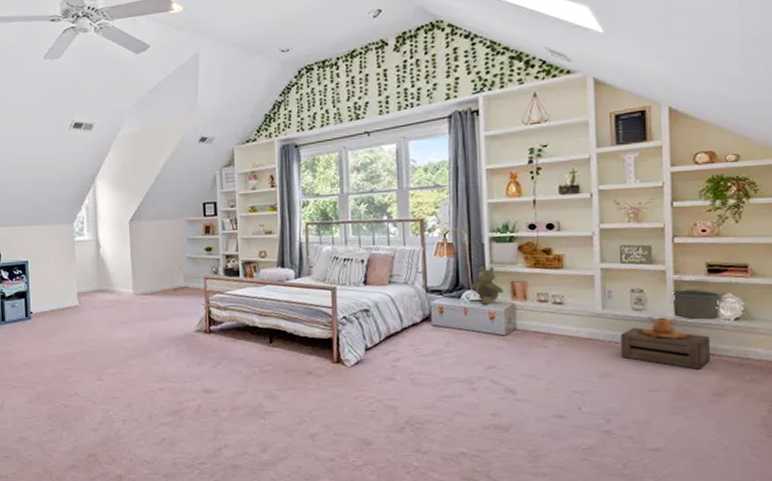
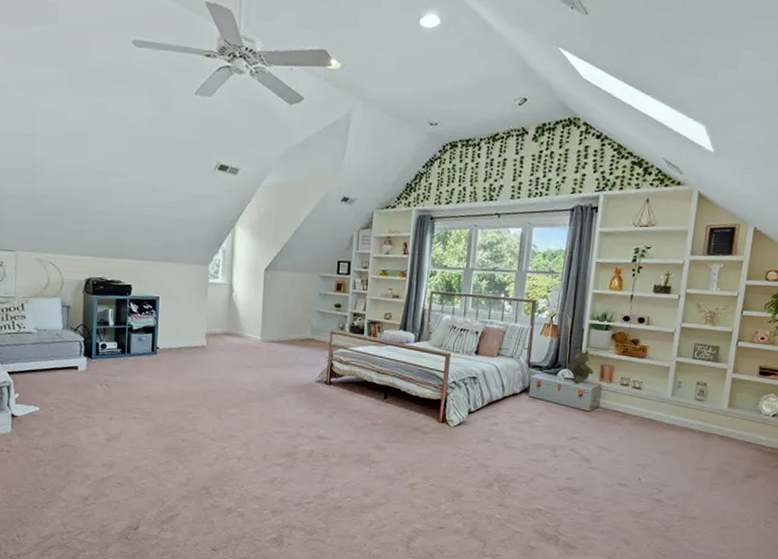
toy box: present [620,316,710,370] -> none [679,406,751,455]
basket: present [670,290,722,320] -> none [727,387,766,414]

